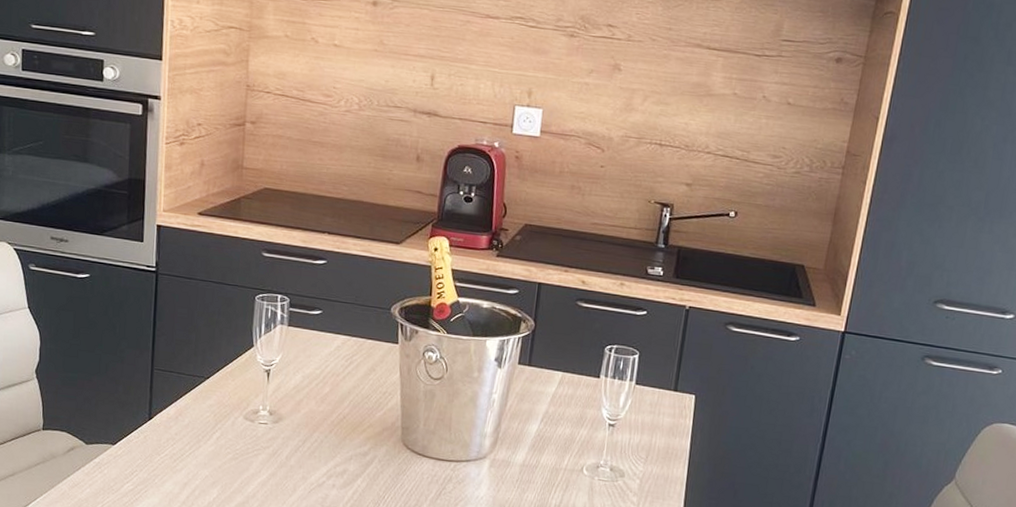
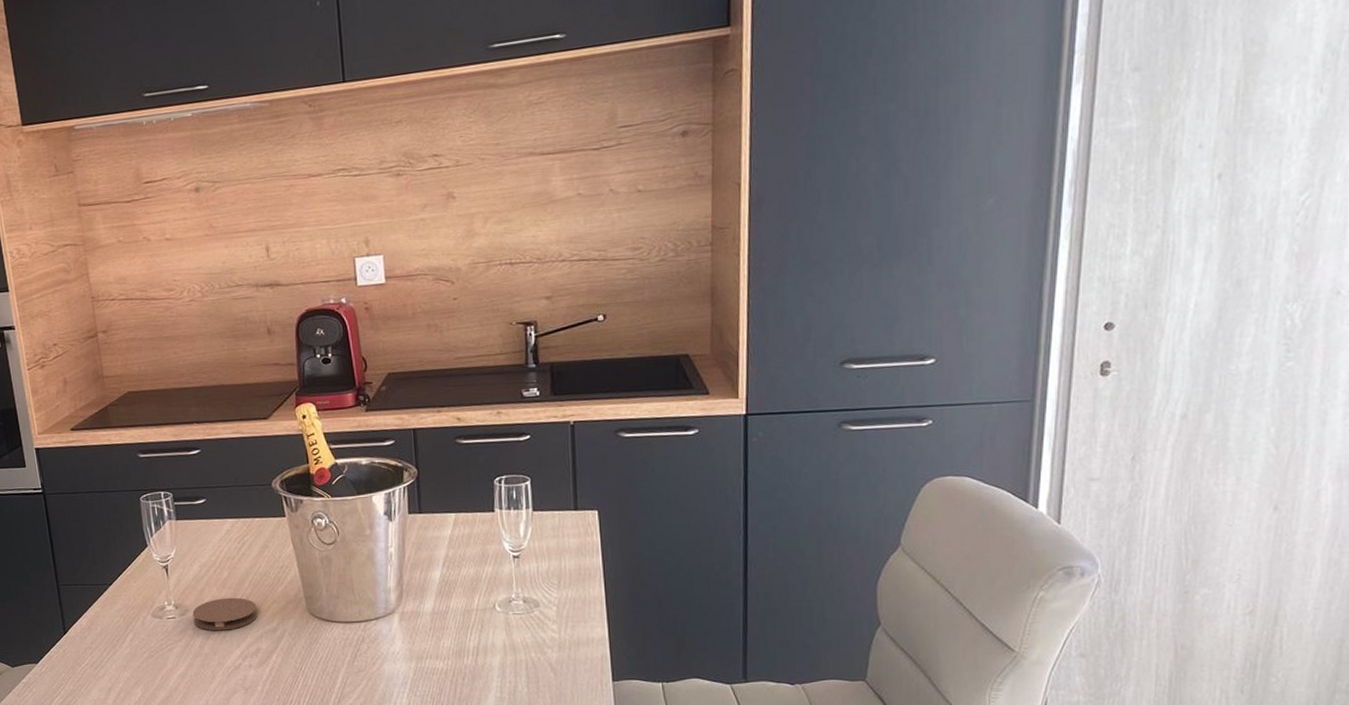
coaster: none [285,412,352,446] -> present [192,597,258,631]

